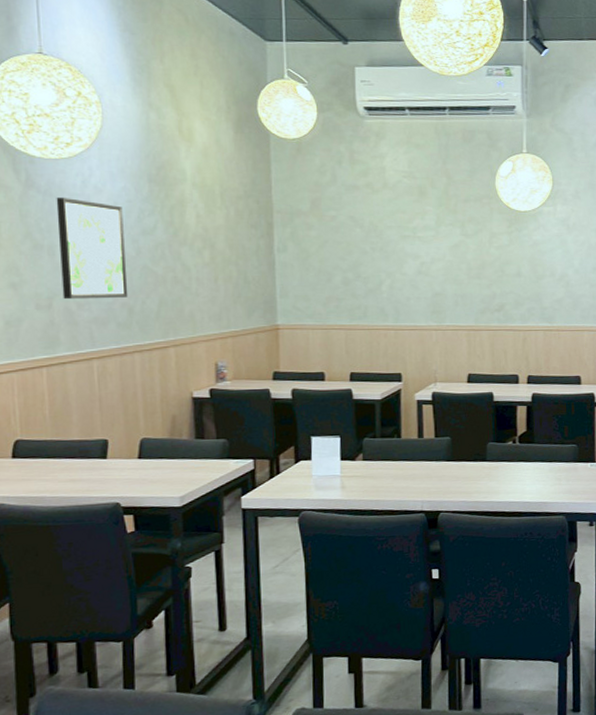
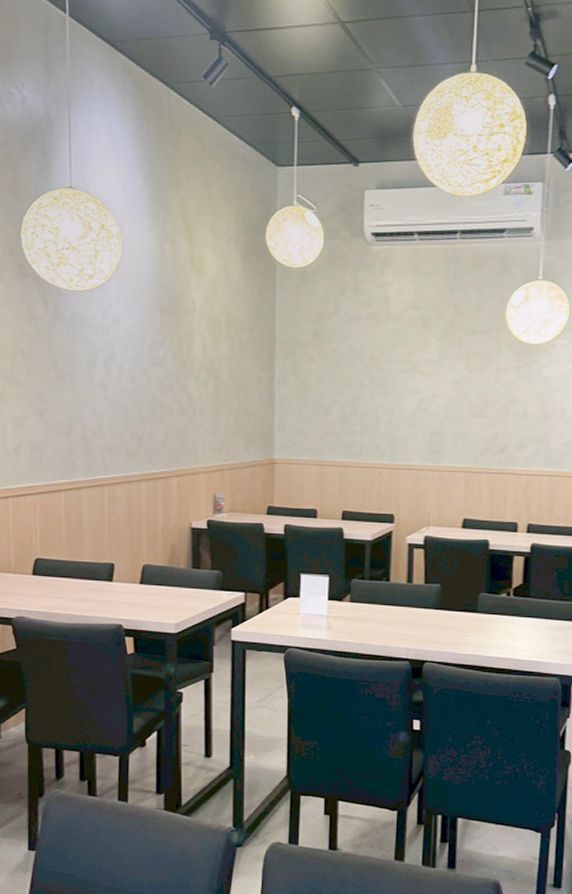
wall art: present [56,197,128,300] -> none [78,327,138,428]

